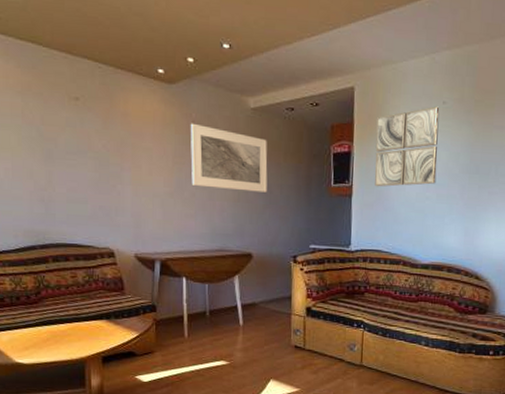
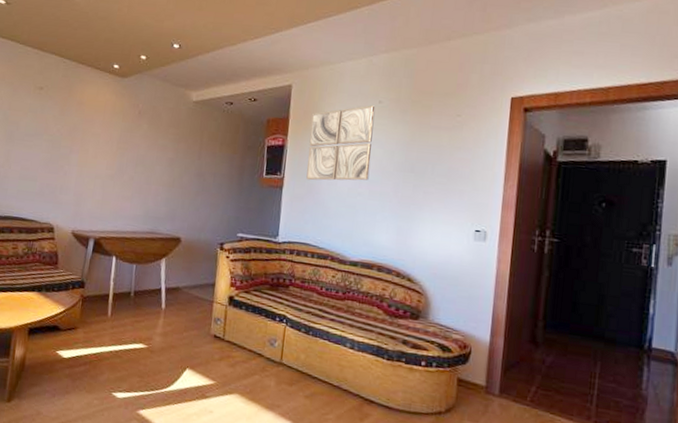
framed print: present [190,123,268,192] -> none [131,113,205,180]

